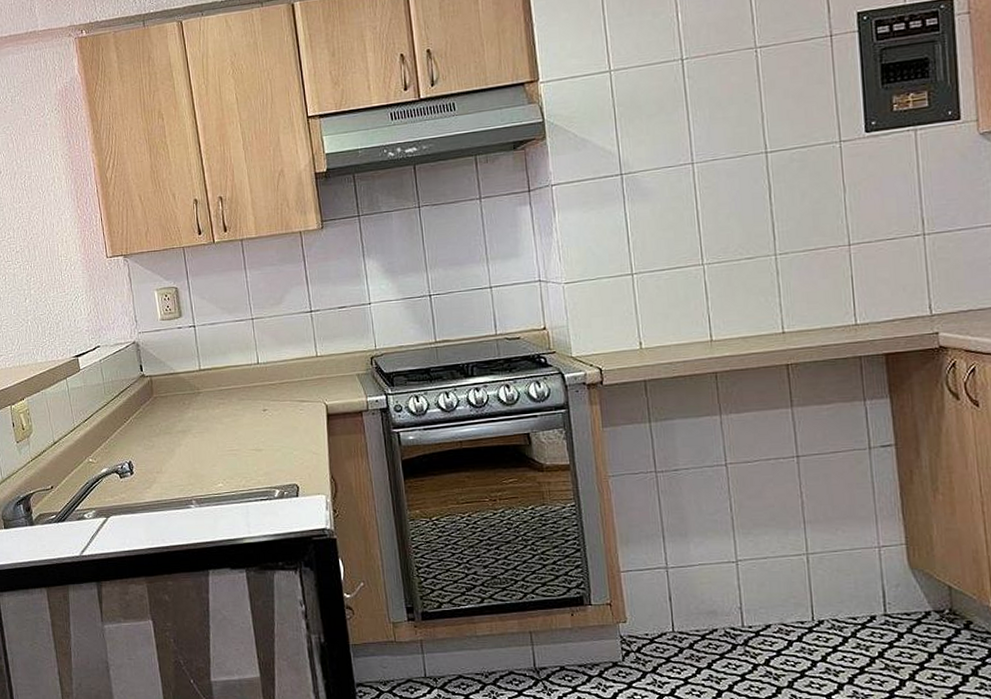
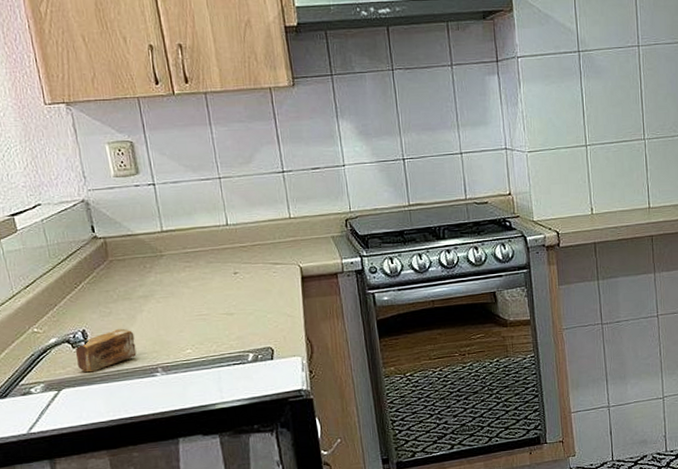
soap bar: none [122,461,174,502] -> present [75,328,137,373]

